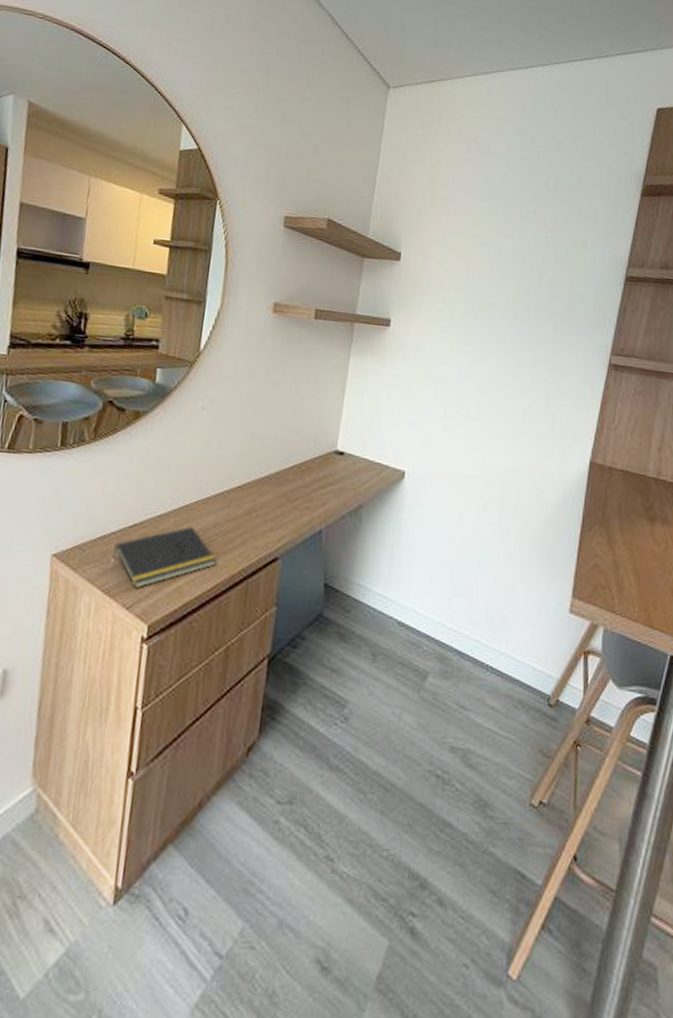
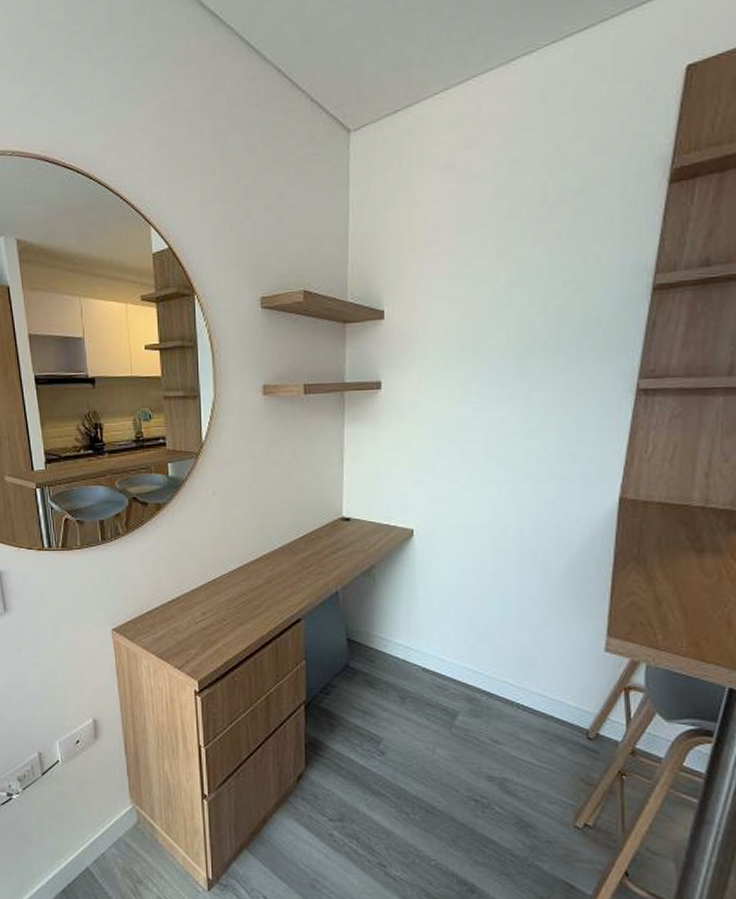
notepad: present [111,527,217,589] -> none [159,598,247,652]

